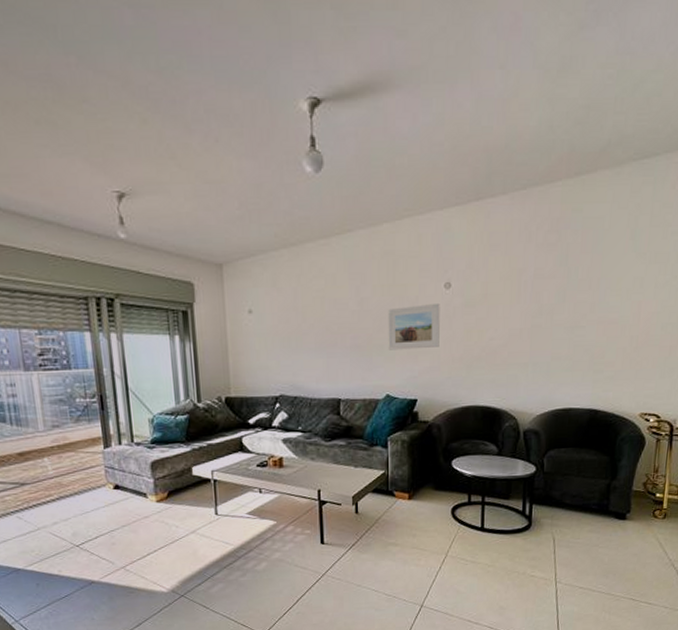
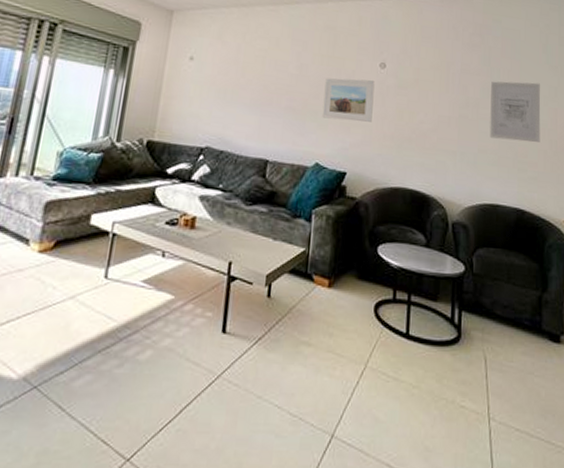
wall art: none [564,276,624,344] -> present [490,81,541,143]

